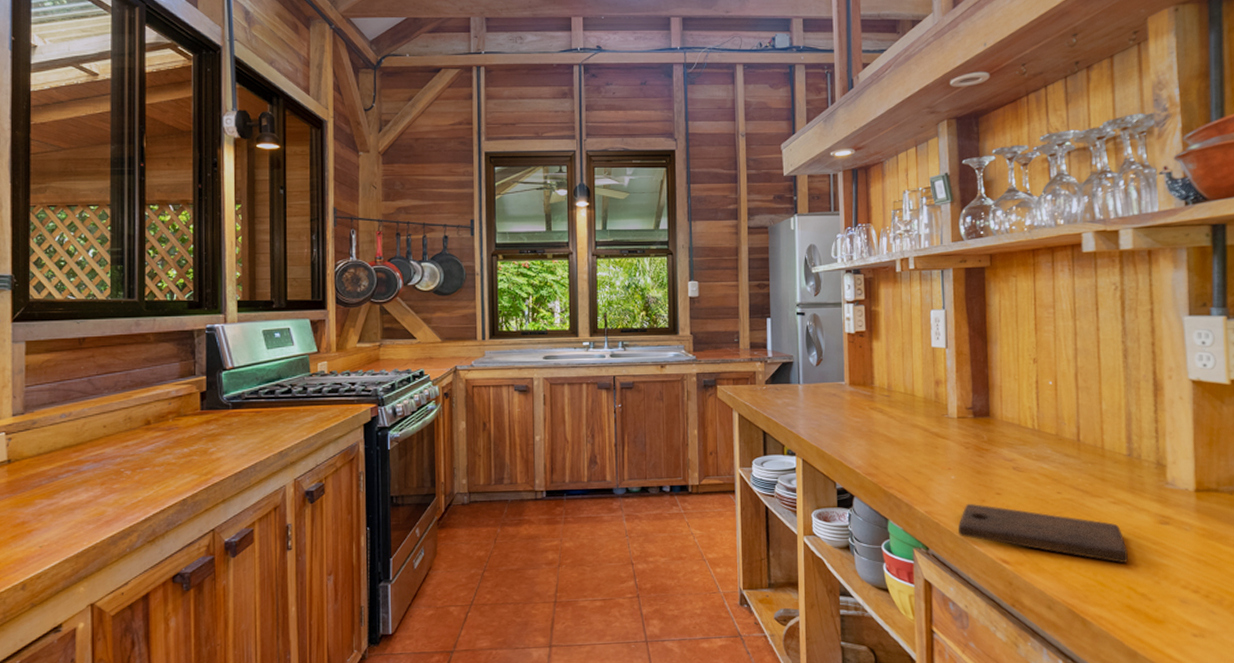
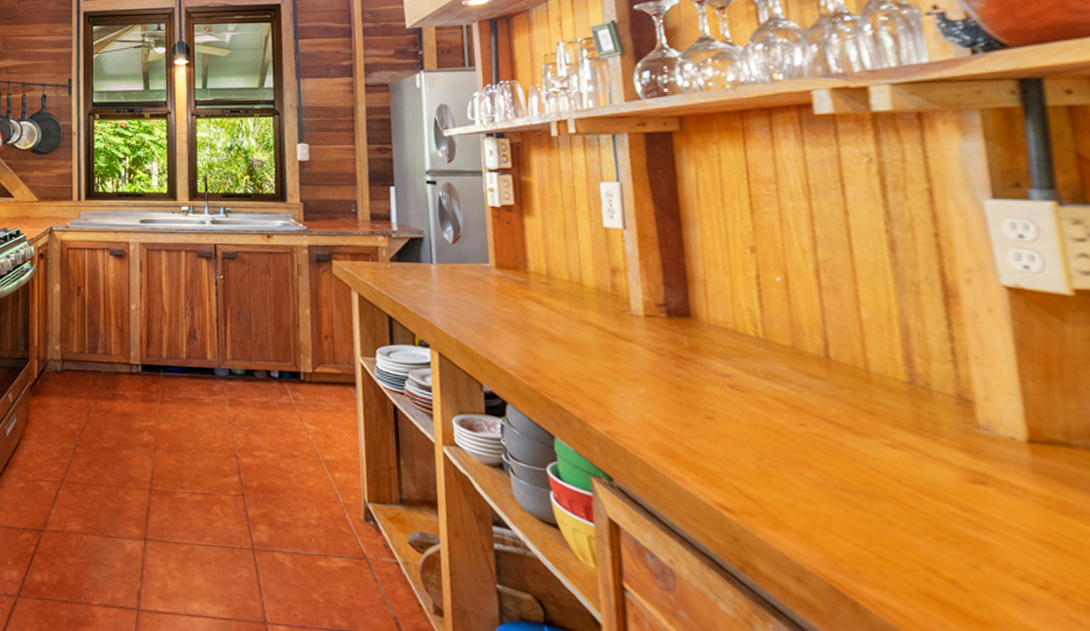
cutting board: present [957,503,1128,564] -> none [652,426,922,533]

